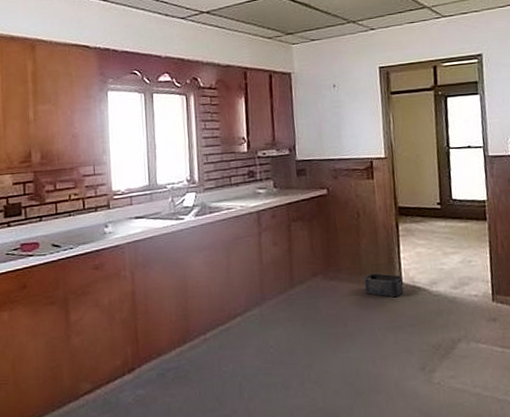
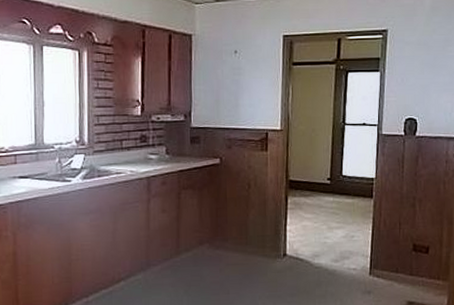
storage bin: present [365,273,404,297] -> none [249,244,287,267]

